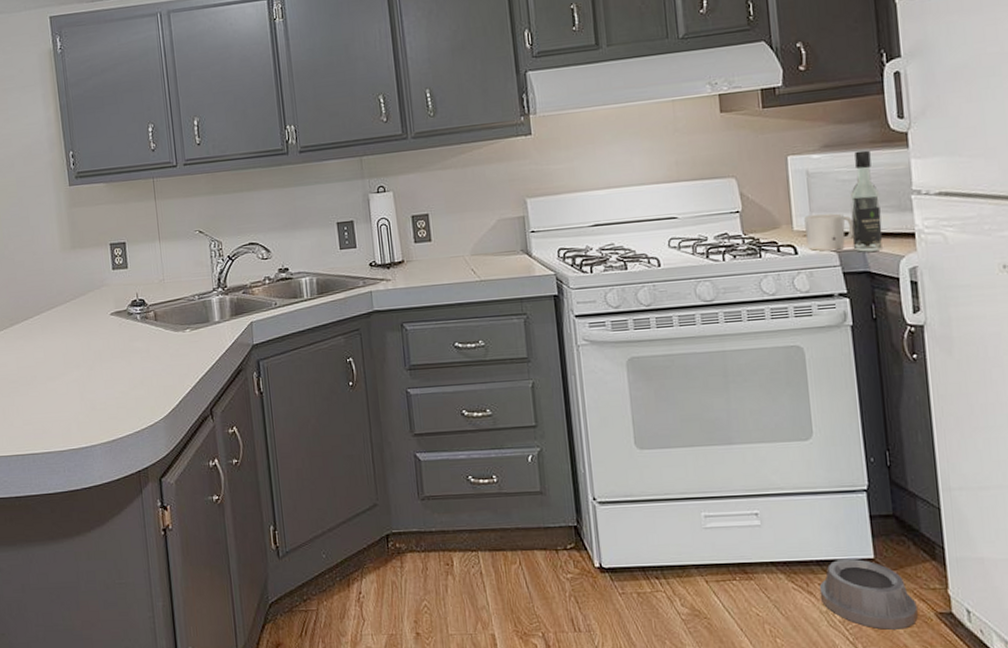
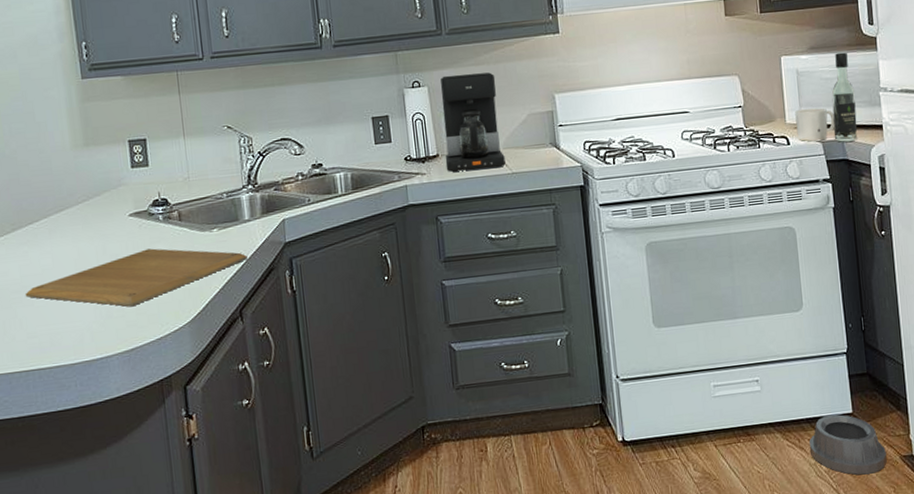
chopping board: none [21,346,218,401] -> present [25,248,248,307]
coffee maker: none [406,176,473,278] -> present [440,72,506,172]

